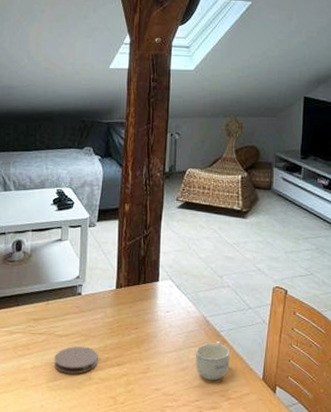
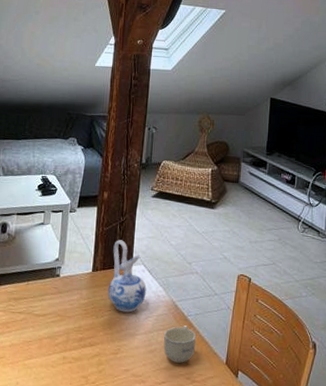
coaster: present [54,346,98,374] -> none [31,325,73,353]
ceramic pitcher: none [134,254,175,330] -> present [108,240,147,313]

